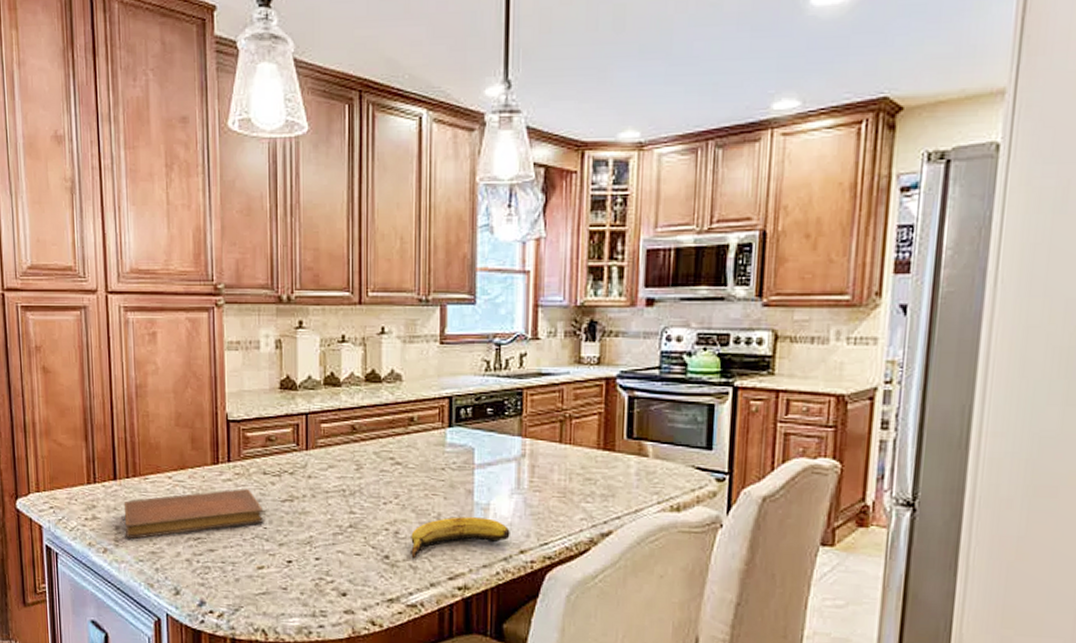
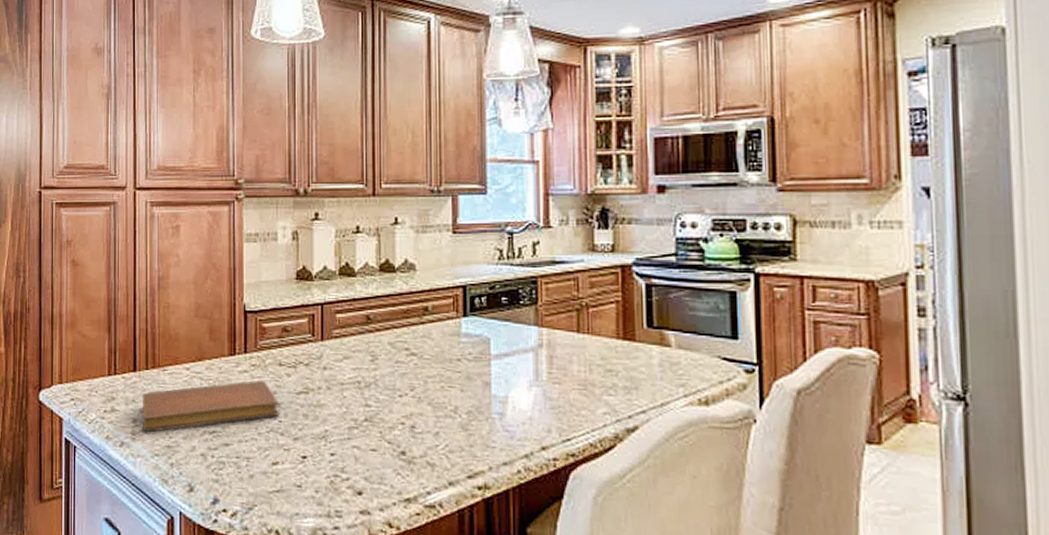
banana: present [411,517,510,559] -> none [428,410,530,455]

